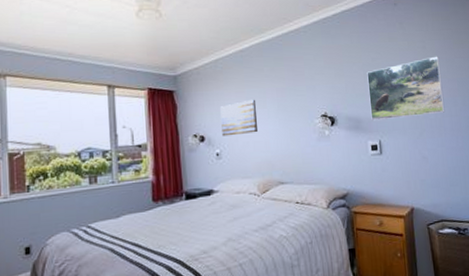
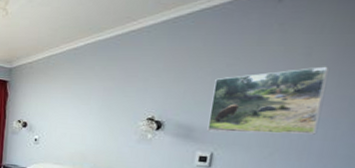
wall art: present [220,99,259,137] -> none [43,95,81,126]

